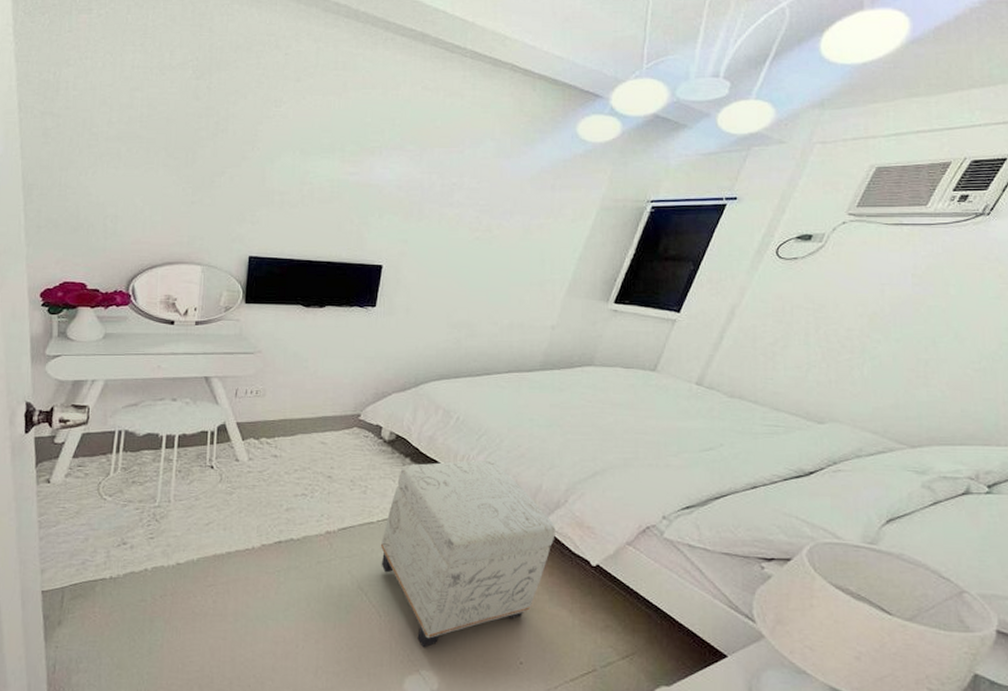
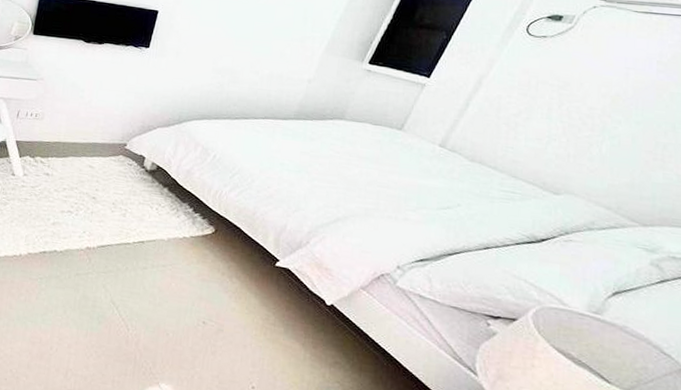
ottoman: present [380,459,555,648] -> none [133,194,296,364]

